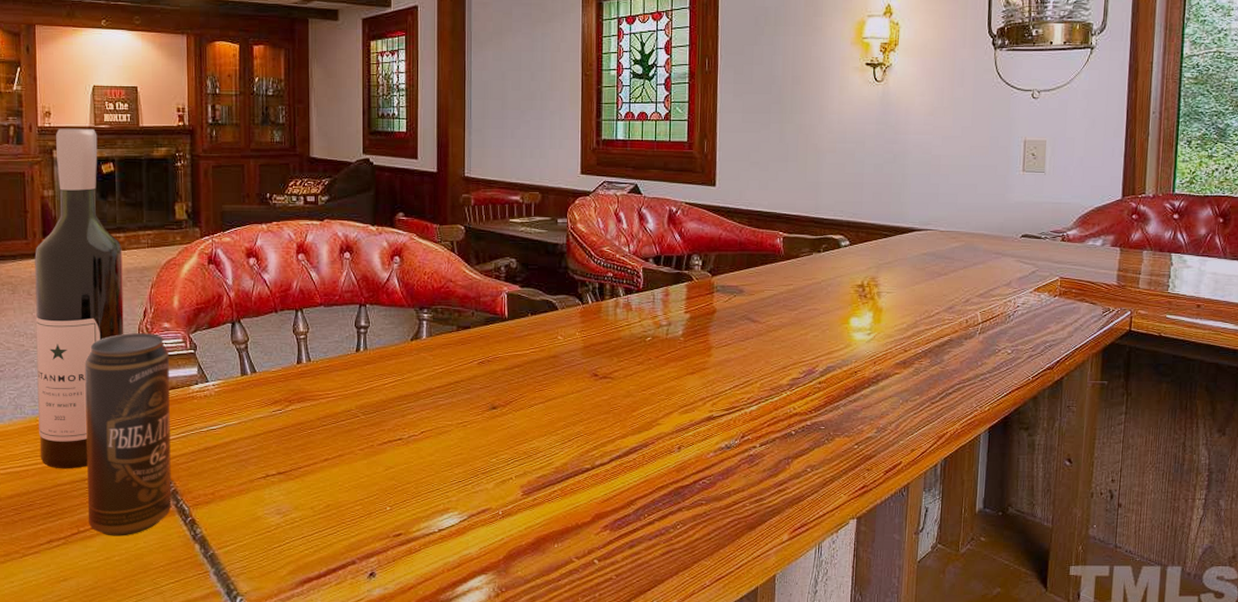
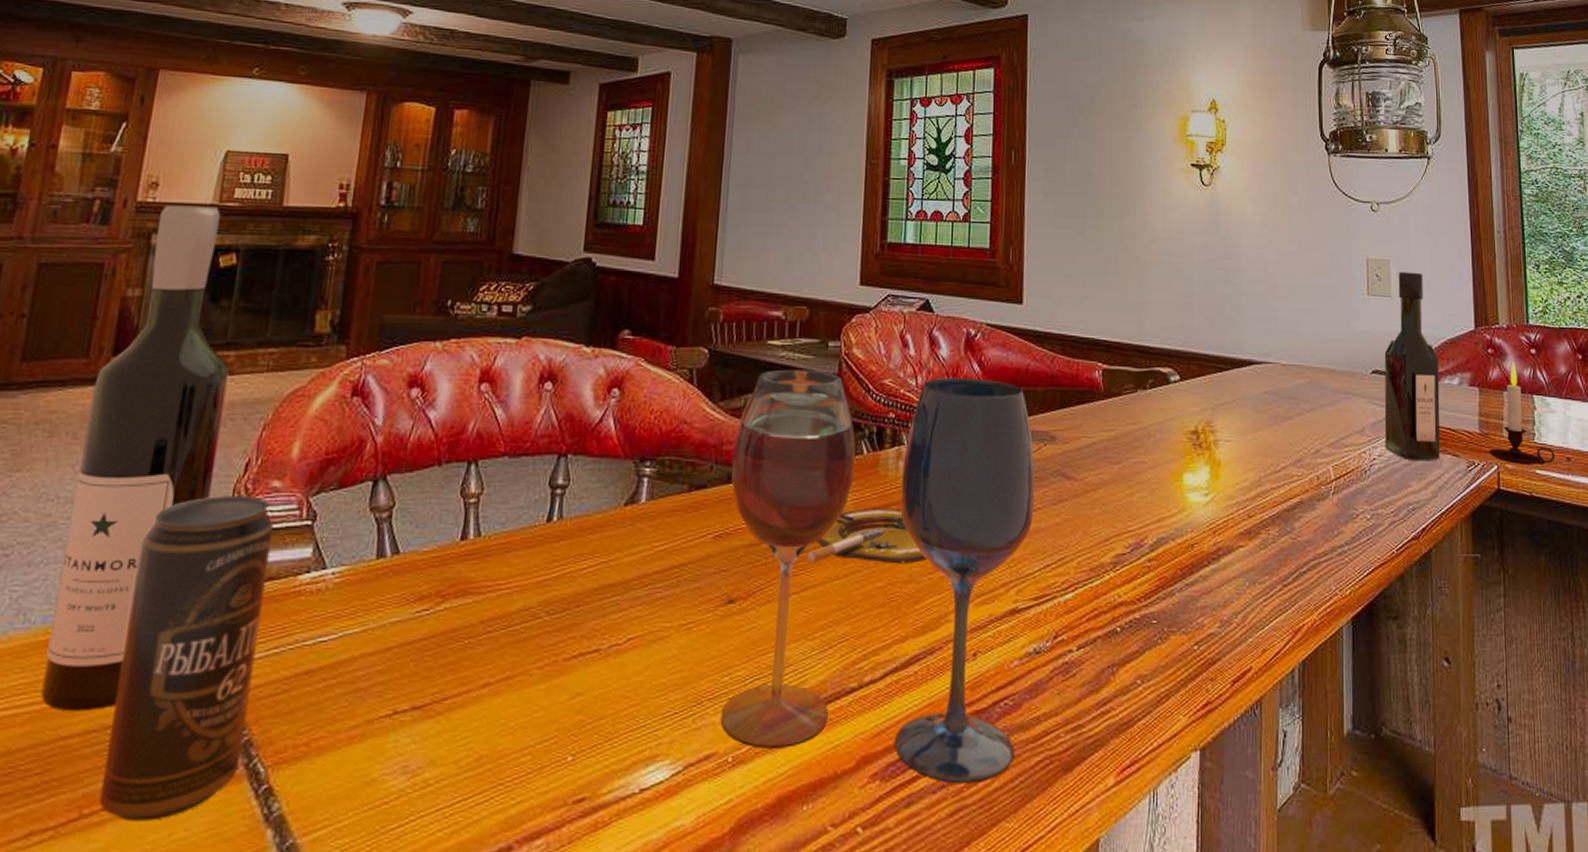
wineglass: none [487,241,582,507] -> present [721,369,856,749]
ashtray: none [549,343,641,384] -> present [807,508,927,564]
wineglass: none [619,245,727,535] -> present [895,377,1035,784]
bottle: none [1028,150,1085,307] -> present [1384,271,1440,460]
candle: none [1124,225,1186,311] -> present [1489,361,1555,465]

